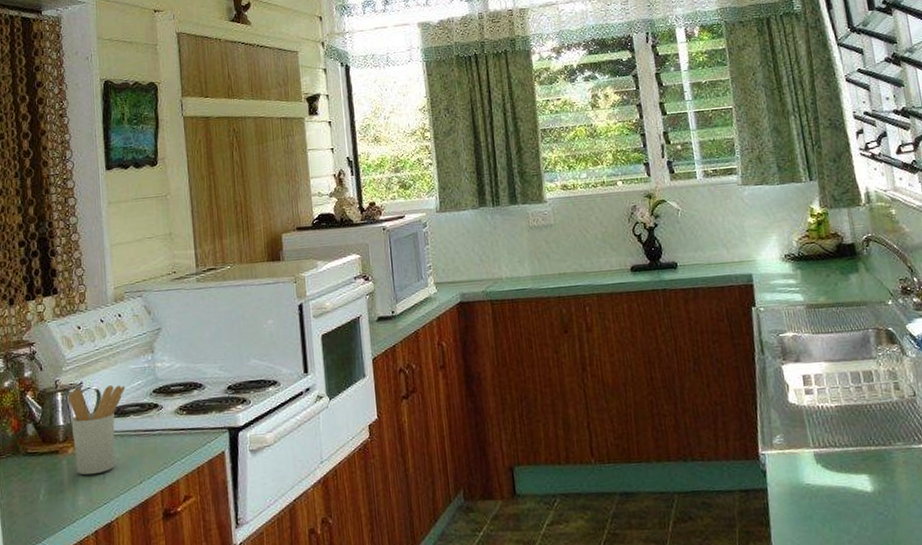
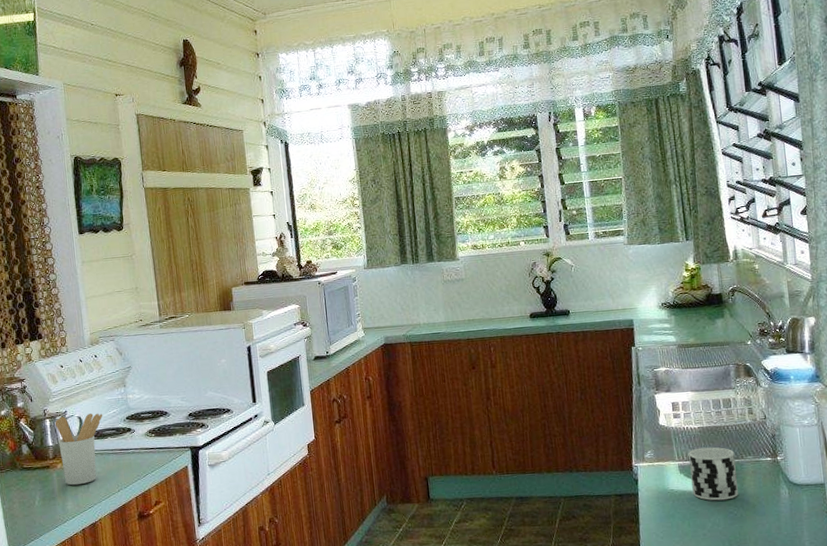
cup: none [825,430,888,499] -> present [689,447,738,501]

